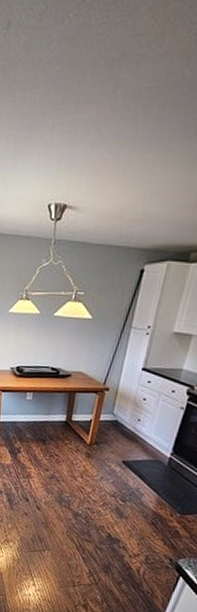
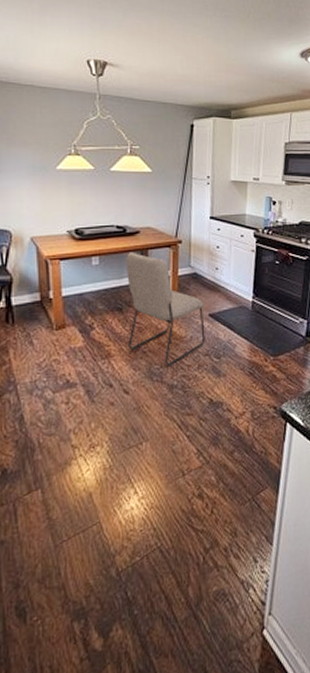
chair: none [46,392,120,498] -> present [125,251,205,367]

